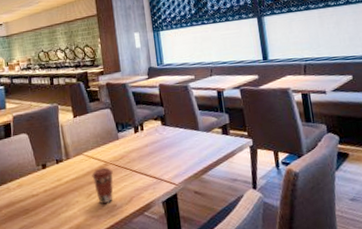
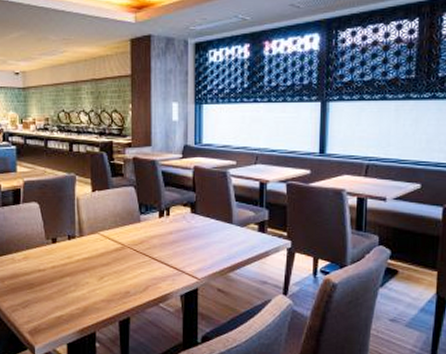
coffee cup: present [92,167,113,204] -> none [106,250,130,289]

